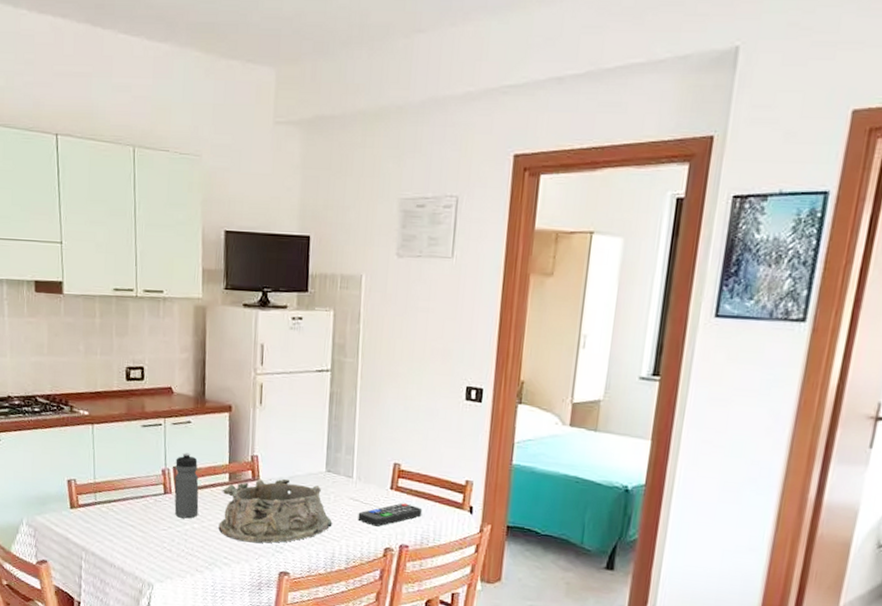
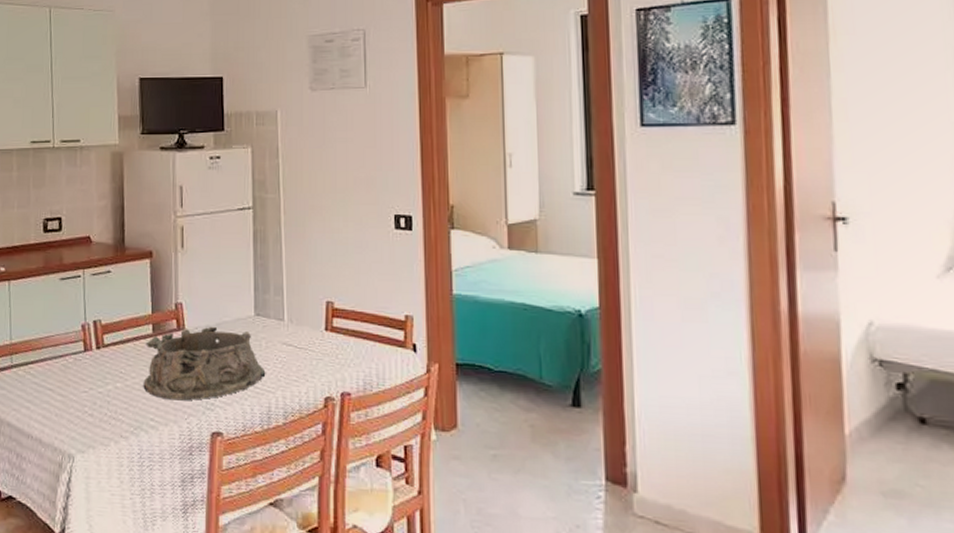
water bottle: present [174,452,199,519] -> none [95,304,122,378]
remote control: present [358,503,423,527] -> none [293,345,362,373]

